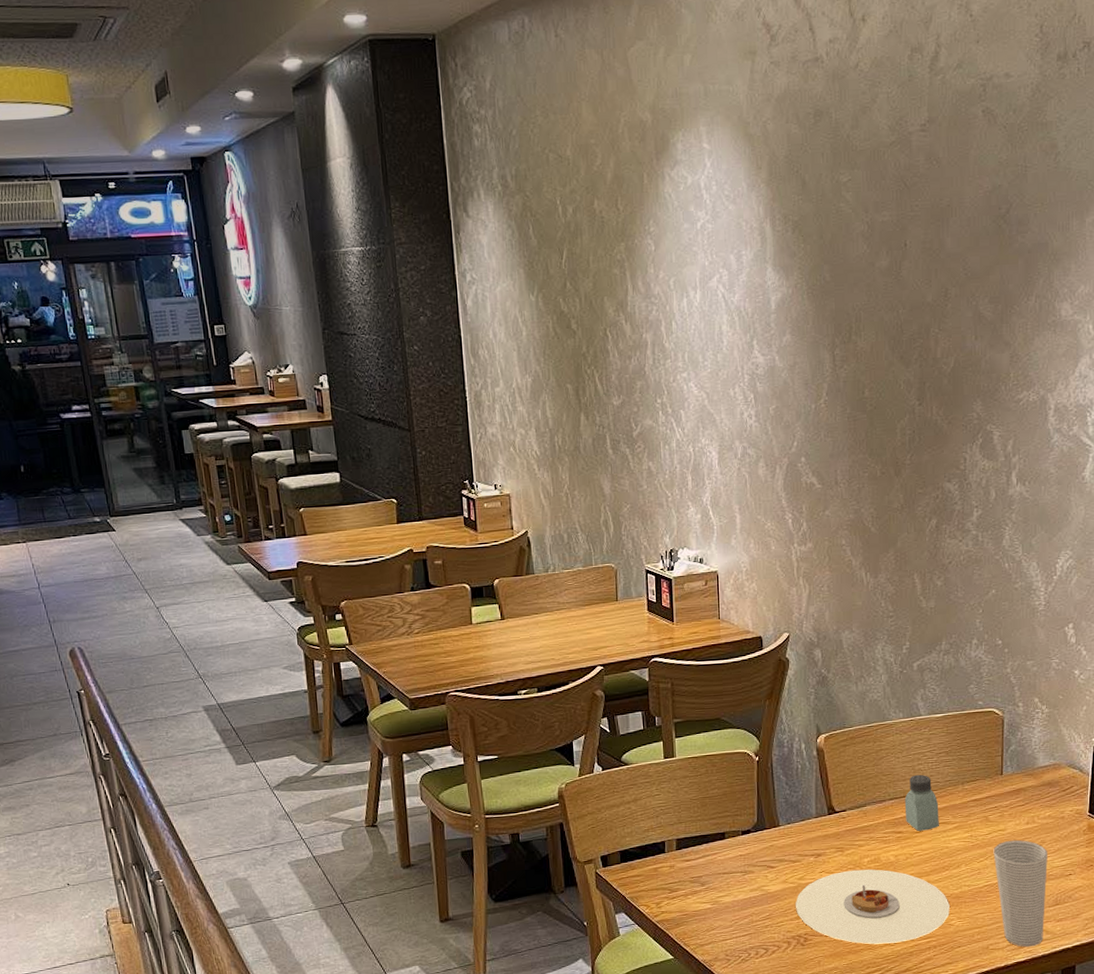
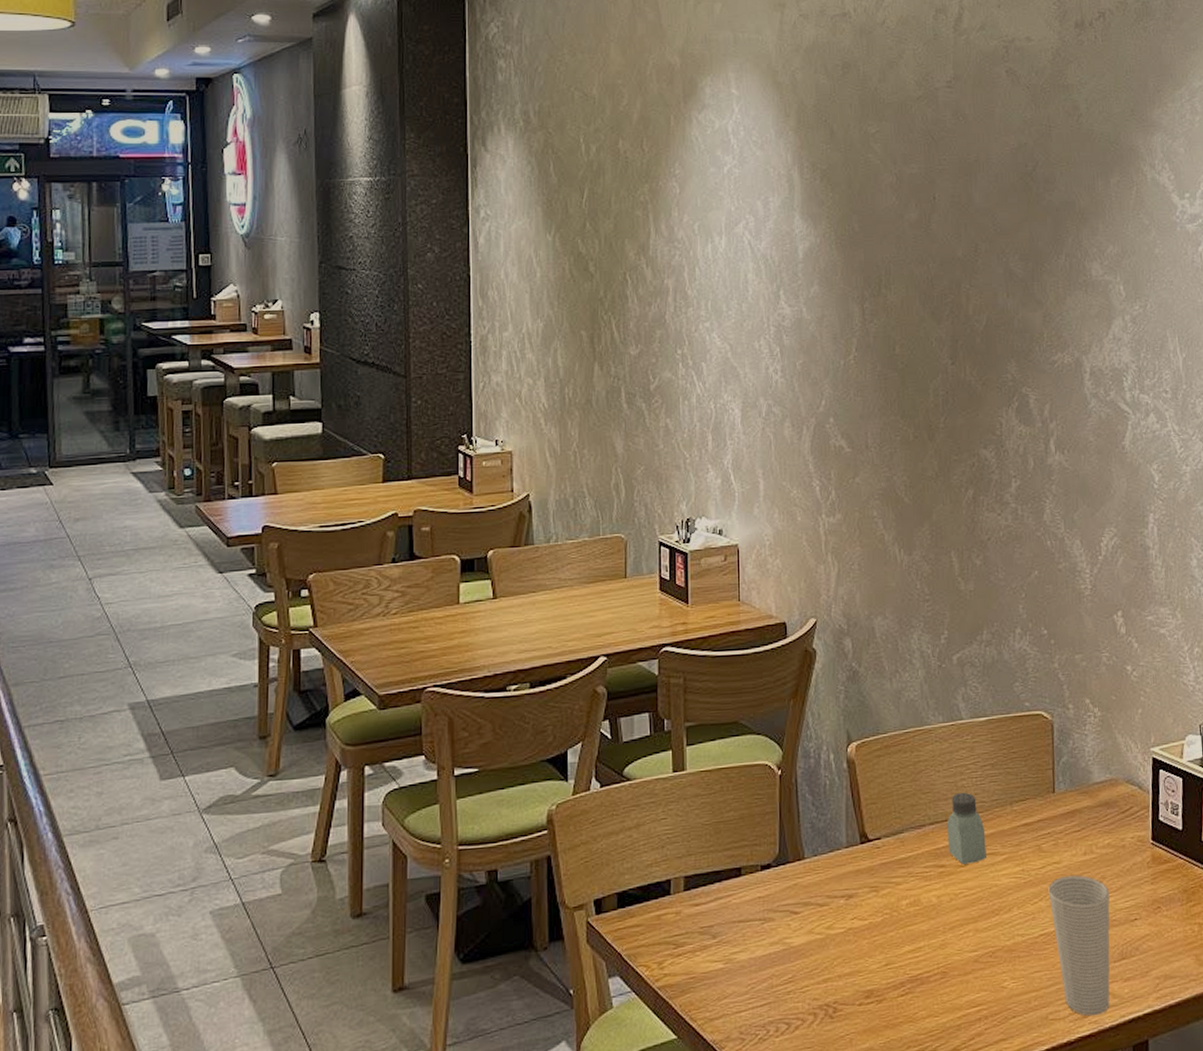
plate: present [795,869,950,945] -> none [822,914,1002,1016]

